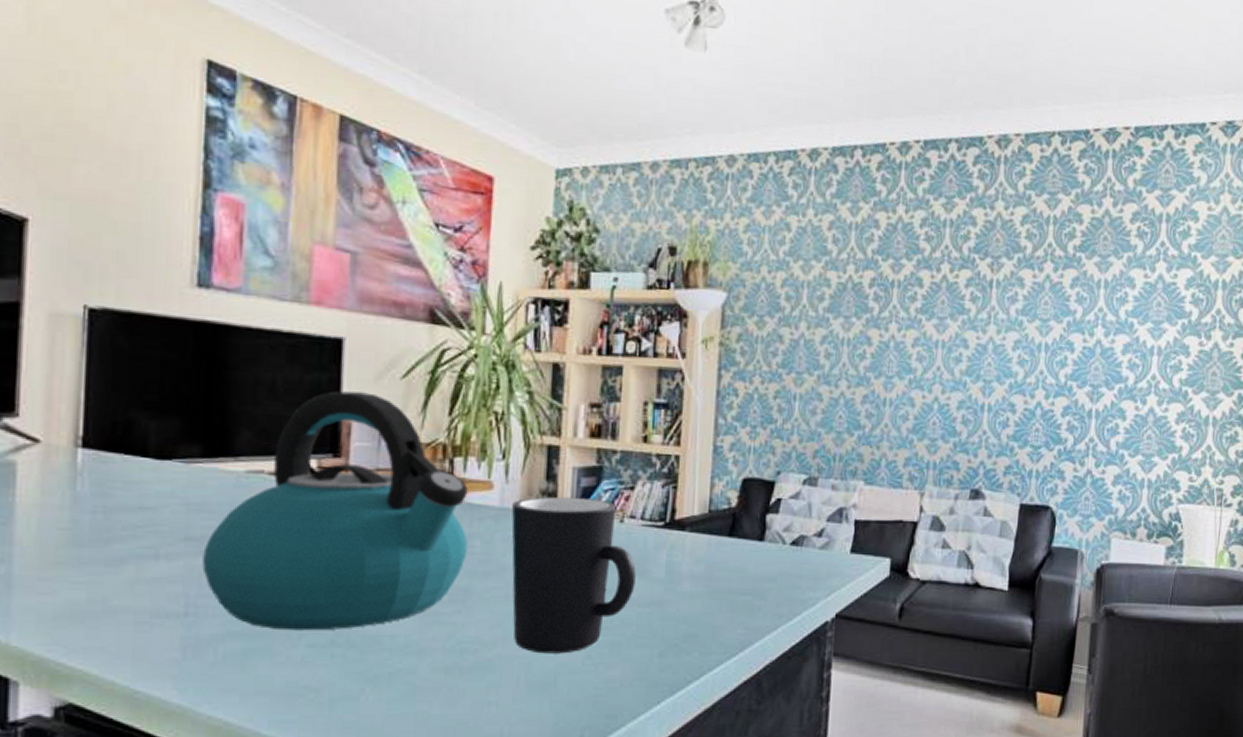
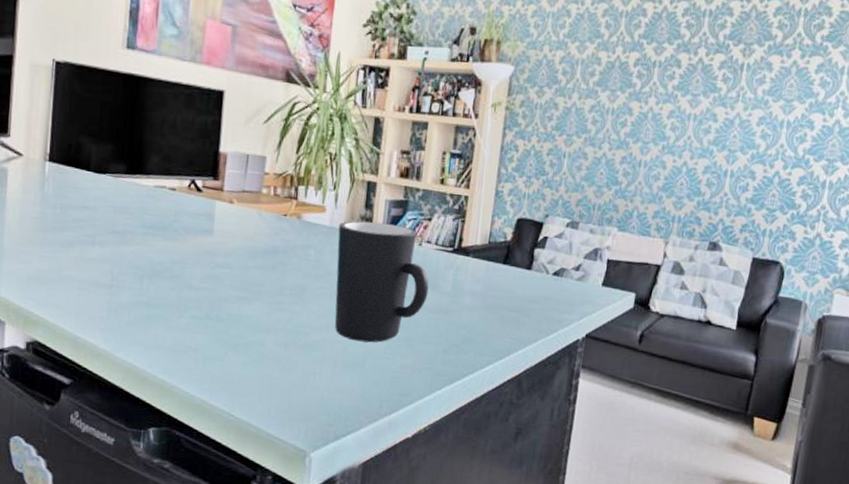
kettle: present [202,391,468,631] -> none [123,130,308,308]

